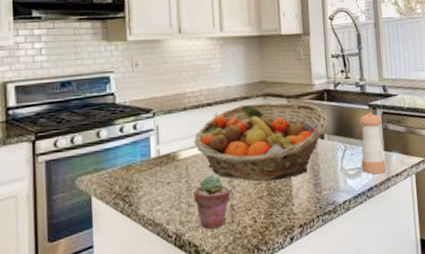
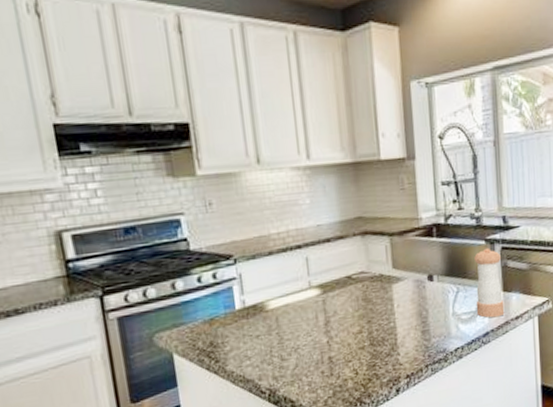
fruit basket: present [193,102,328,182] -> none [282,240,438,331]
potted succulent: present [193,174,231,230] -> none [286,325,328,384]

